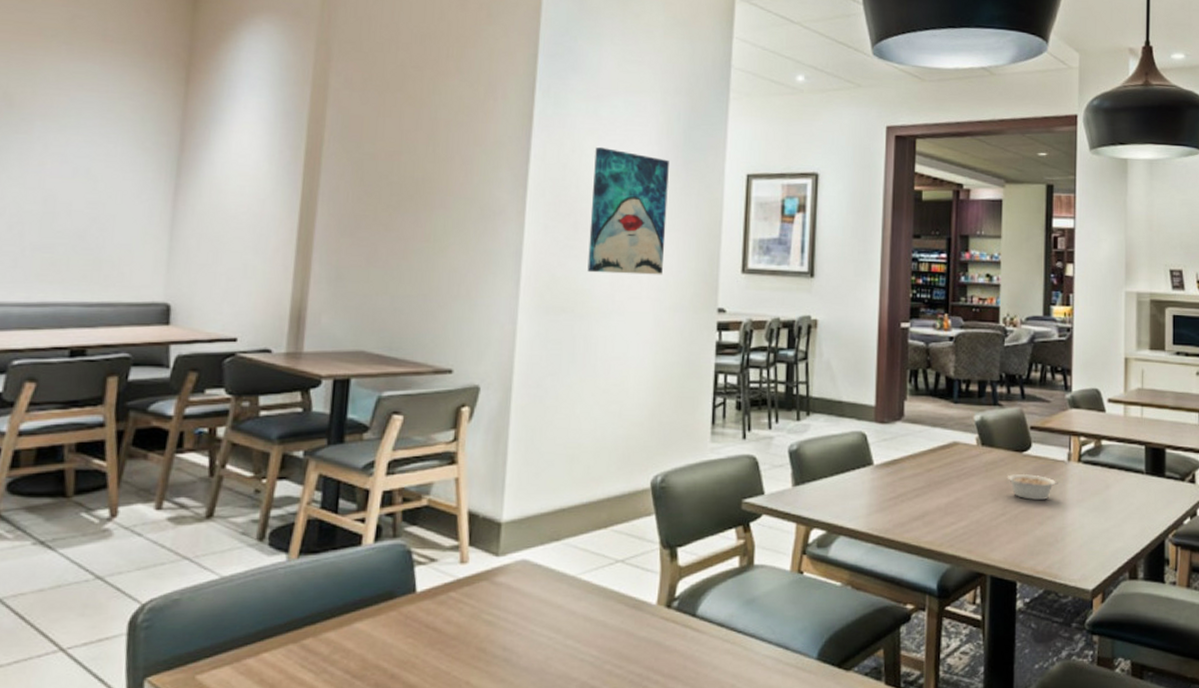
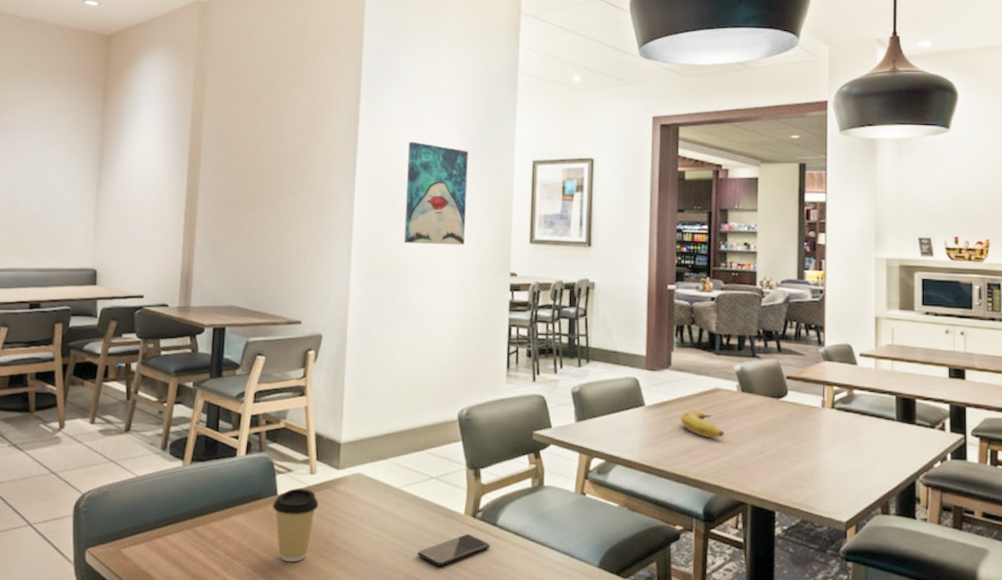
coffee cup: none [409,582,471,678] -> present [273,488,319,562]
smartphone: none [597,628,688,671] -> present [417,533,490,566]
banana: none [913,469,962,501] -> present [681,410,724,439]
legume: present [1007,473,1058,500] -> none [765,417,813,441]

